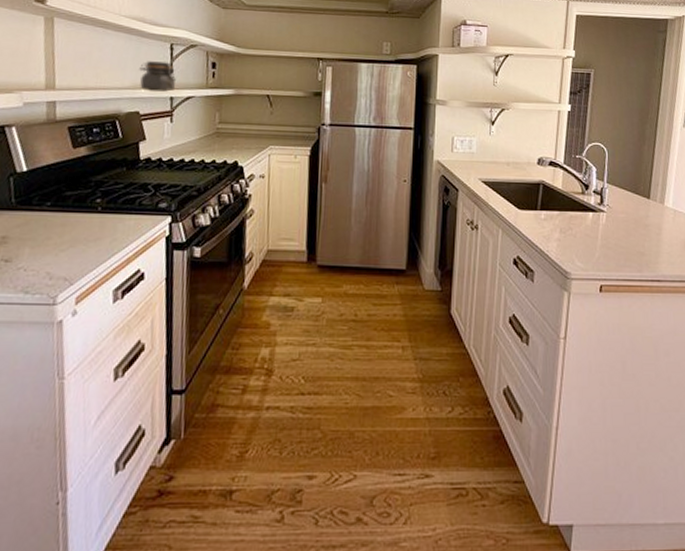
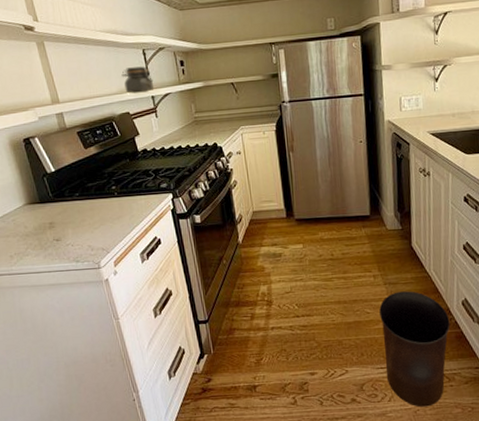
waste bin: none [404,370,488,535] -> present [379,291,450,407]

